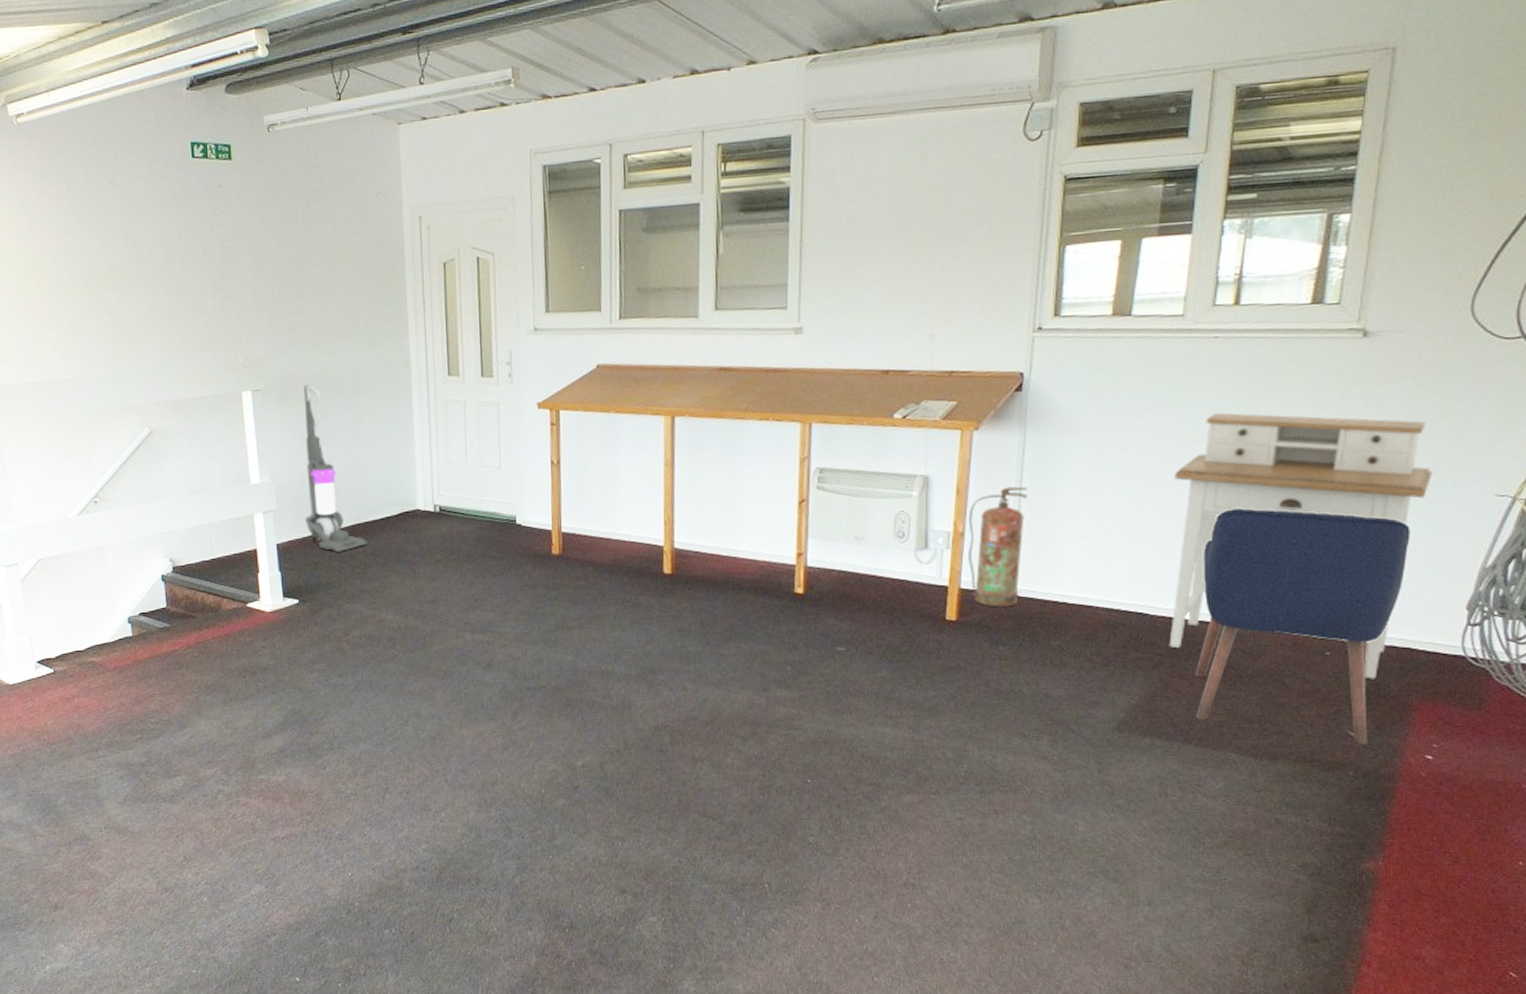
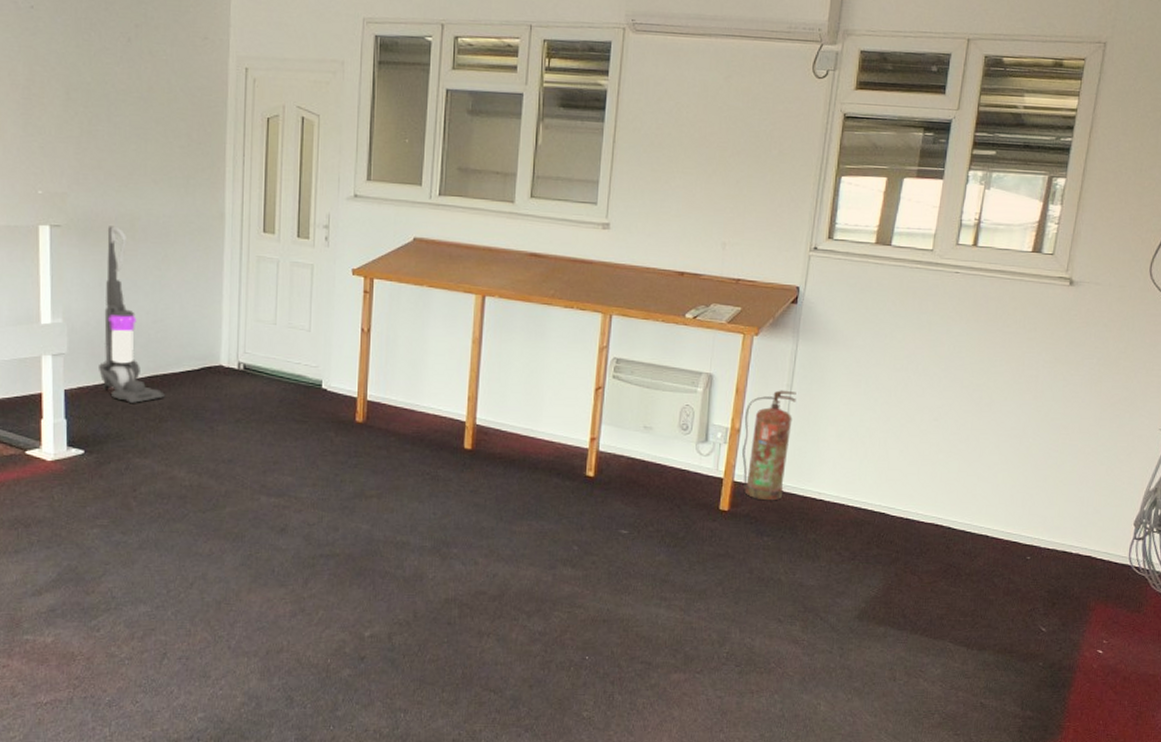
desk: present [1169,412,1433,679] -> none [904,339,1115,582]
chair: present [1195,508,1410,745] -> none [922,425,1096,640]

